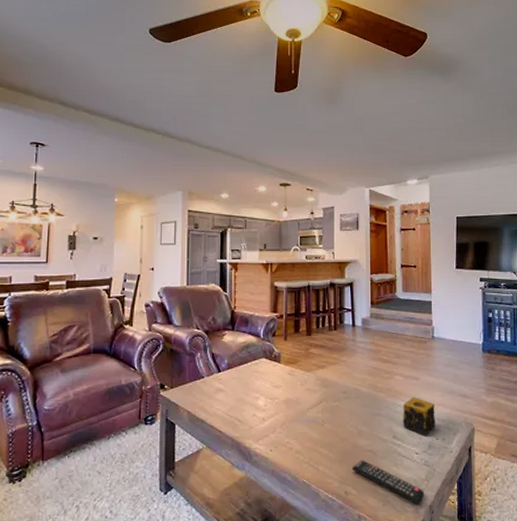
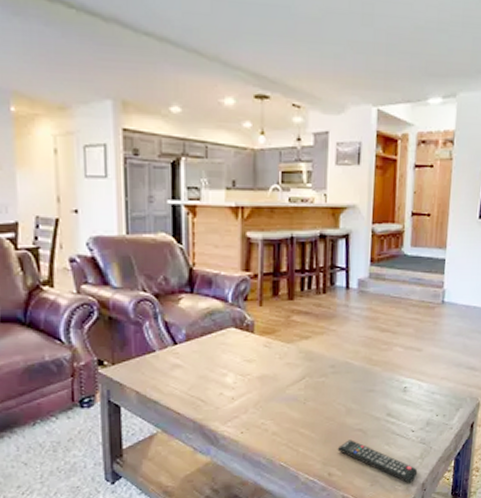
candle: present [403,396,435,436] -> none [399,370,438,413]

